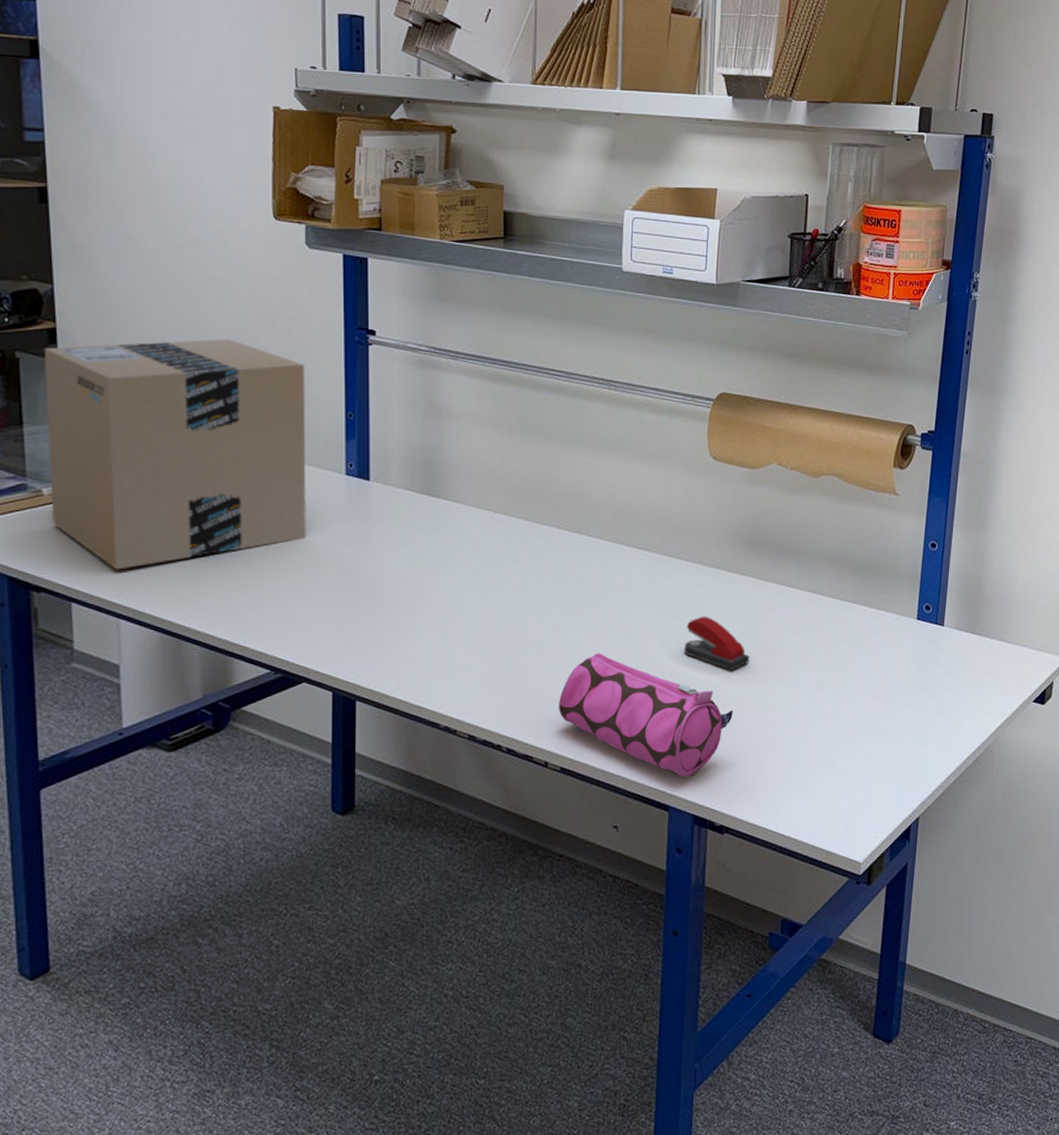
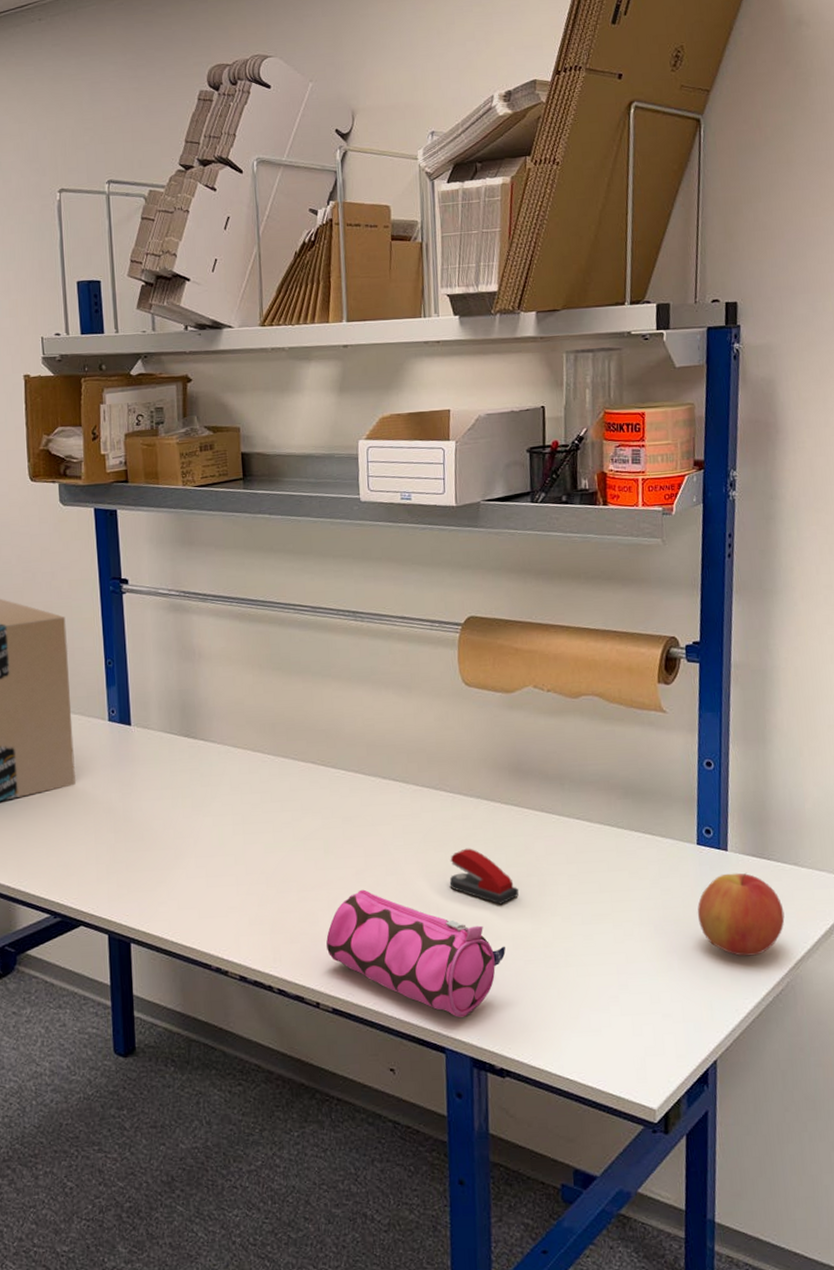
apple: none [912,646,989,723] -> present [697,872,785,957]

